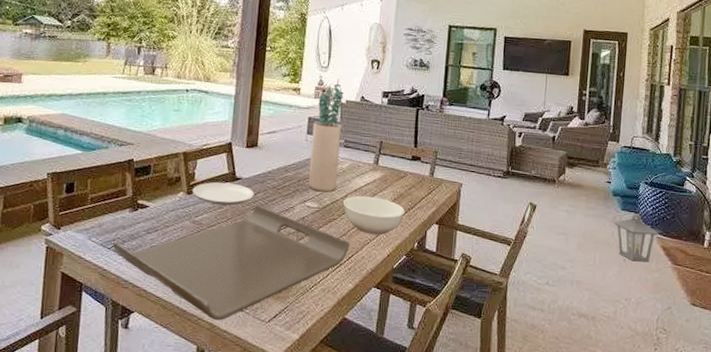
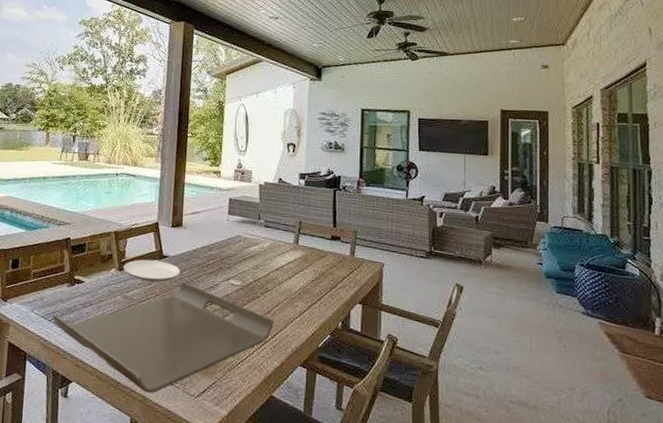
vase: present [308,79,344,193] -> none [231,162,262,271]
bowl: present [342,196,406,236] -> none [265,274,328,314]
lantern: present [613,214,660,263] -> none [549,297,602,350]

